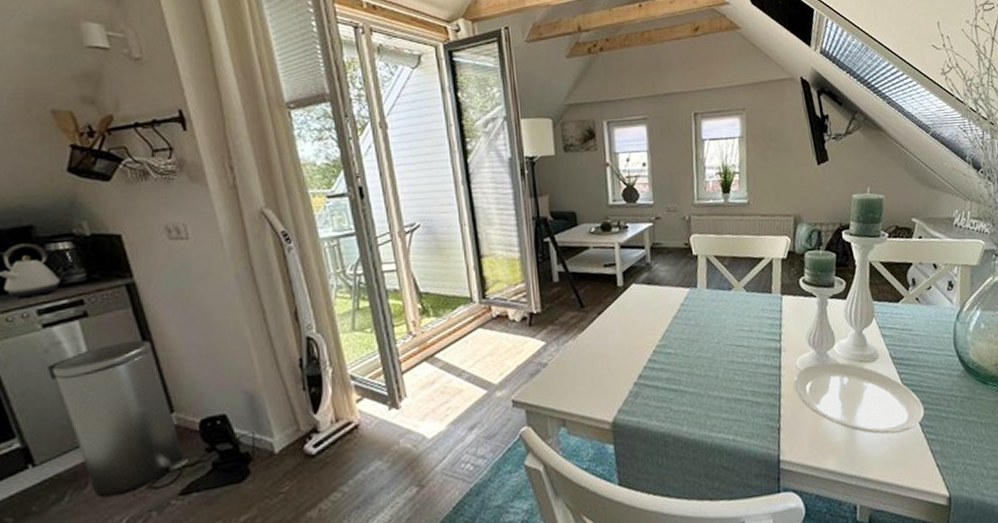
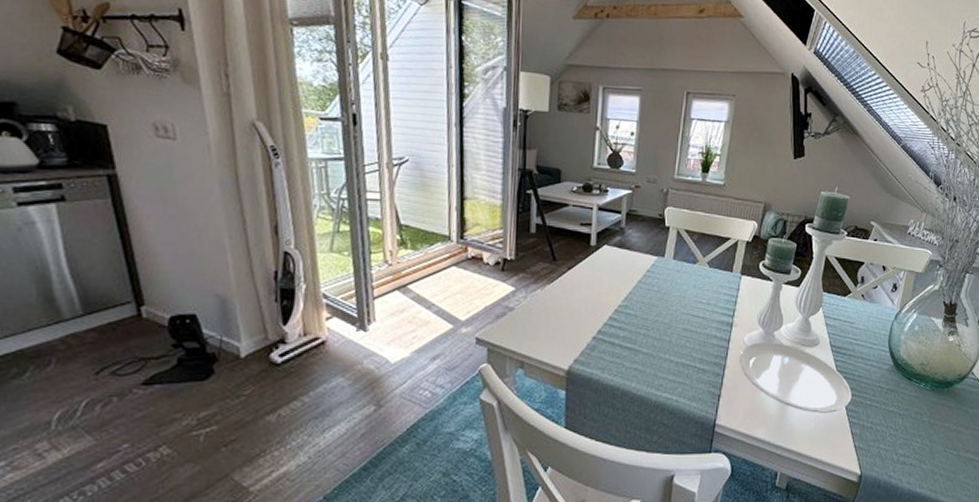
pedal bin: present [46,340,188,498] -> none [18,231,154,378]

